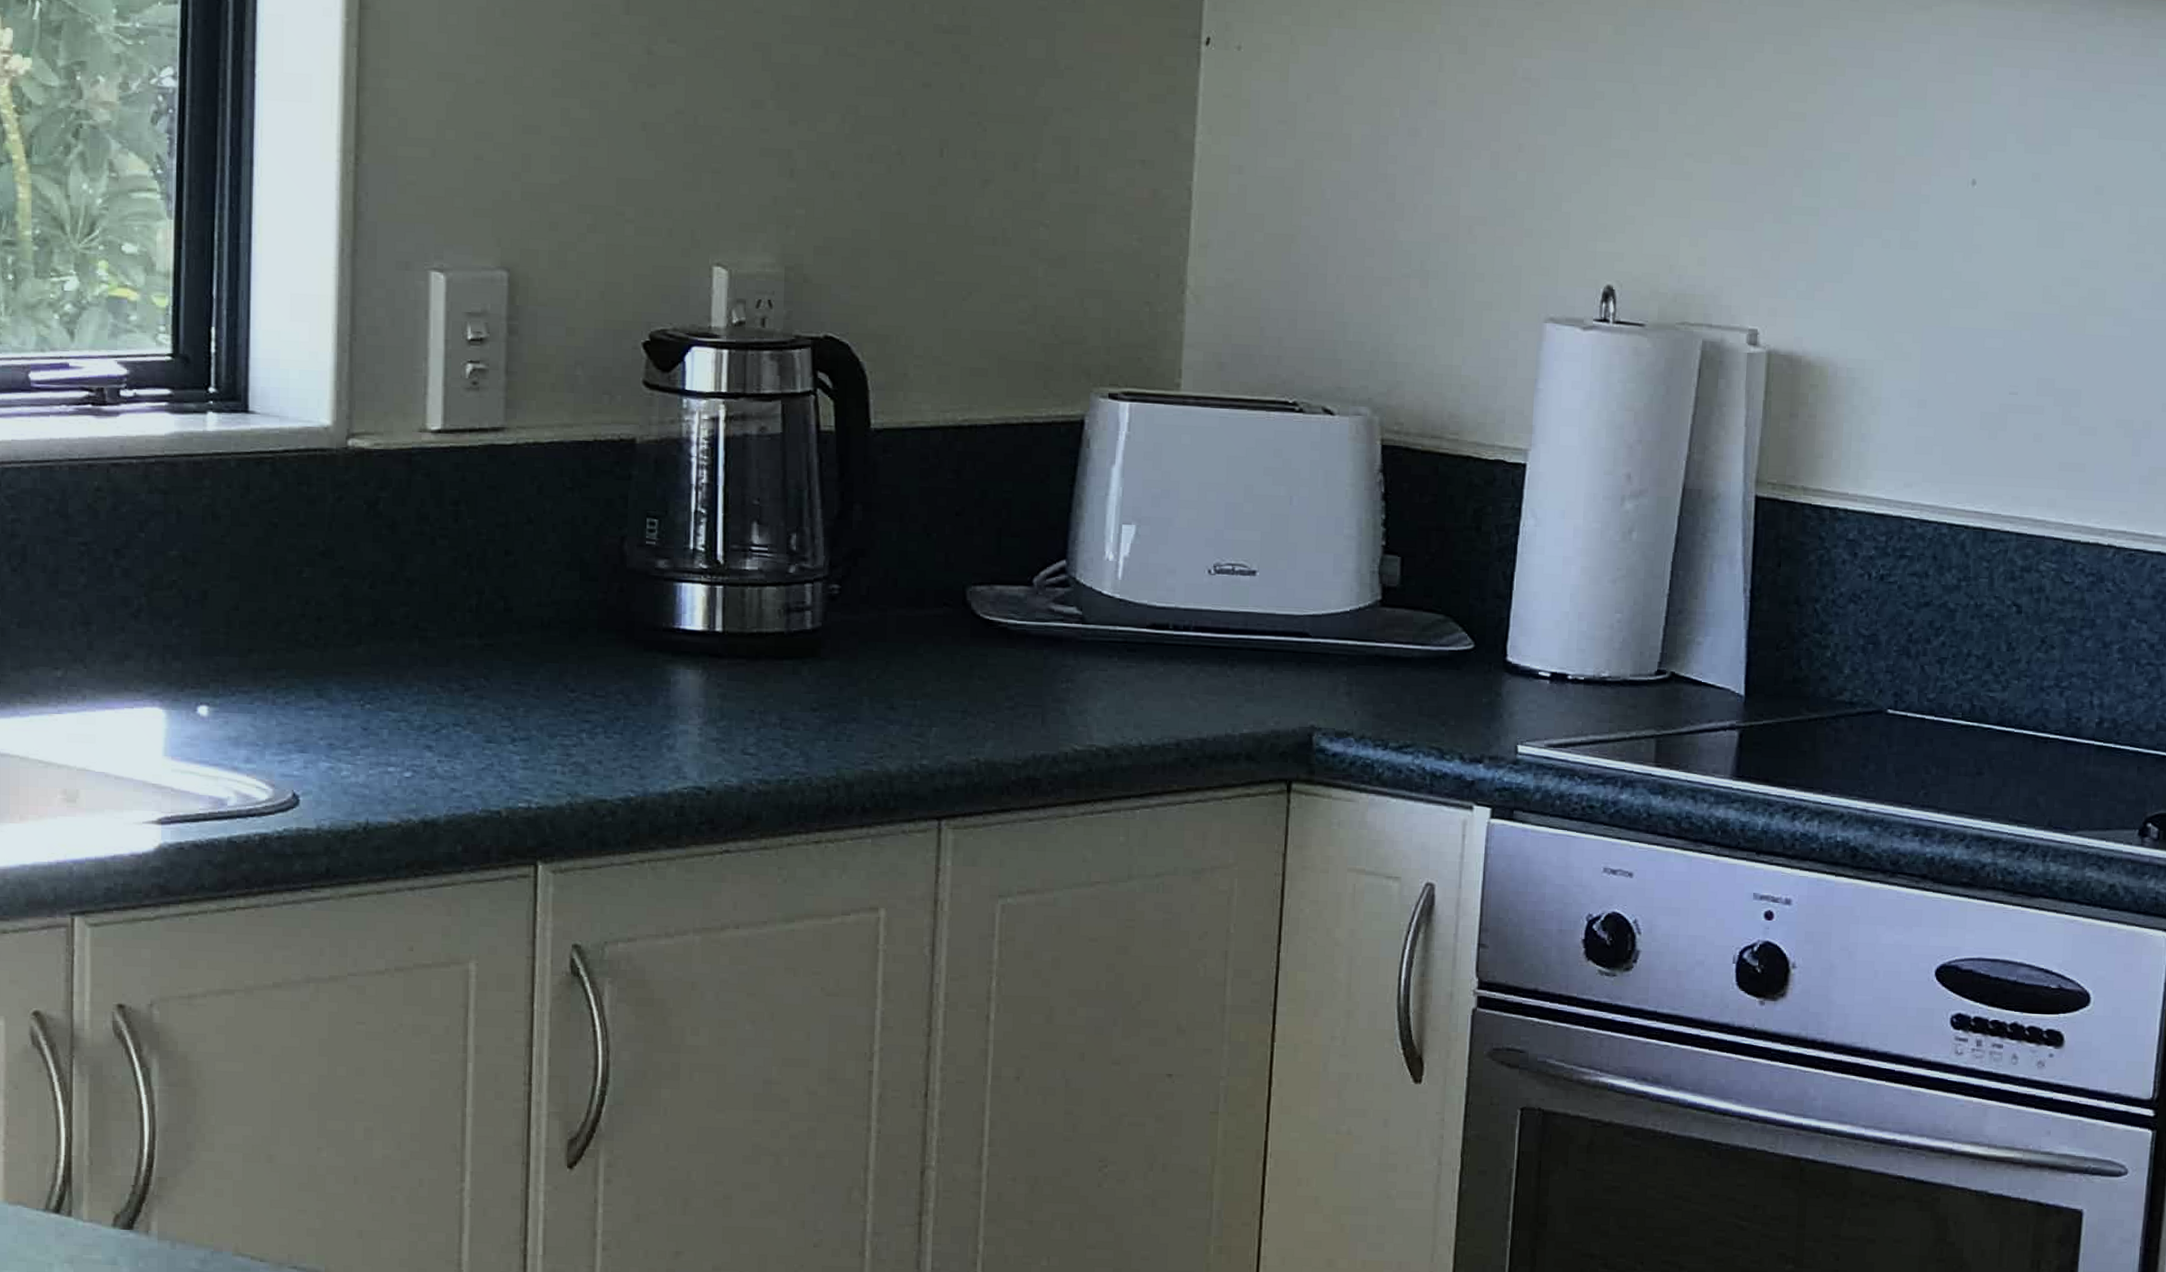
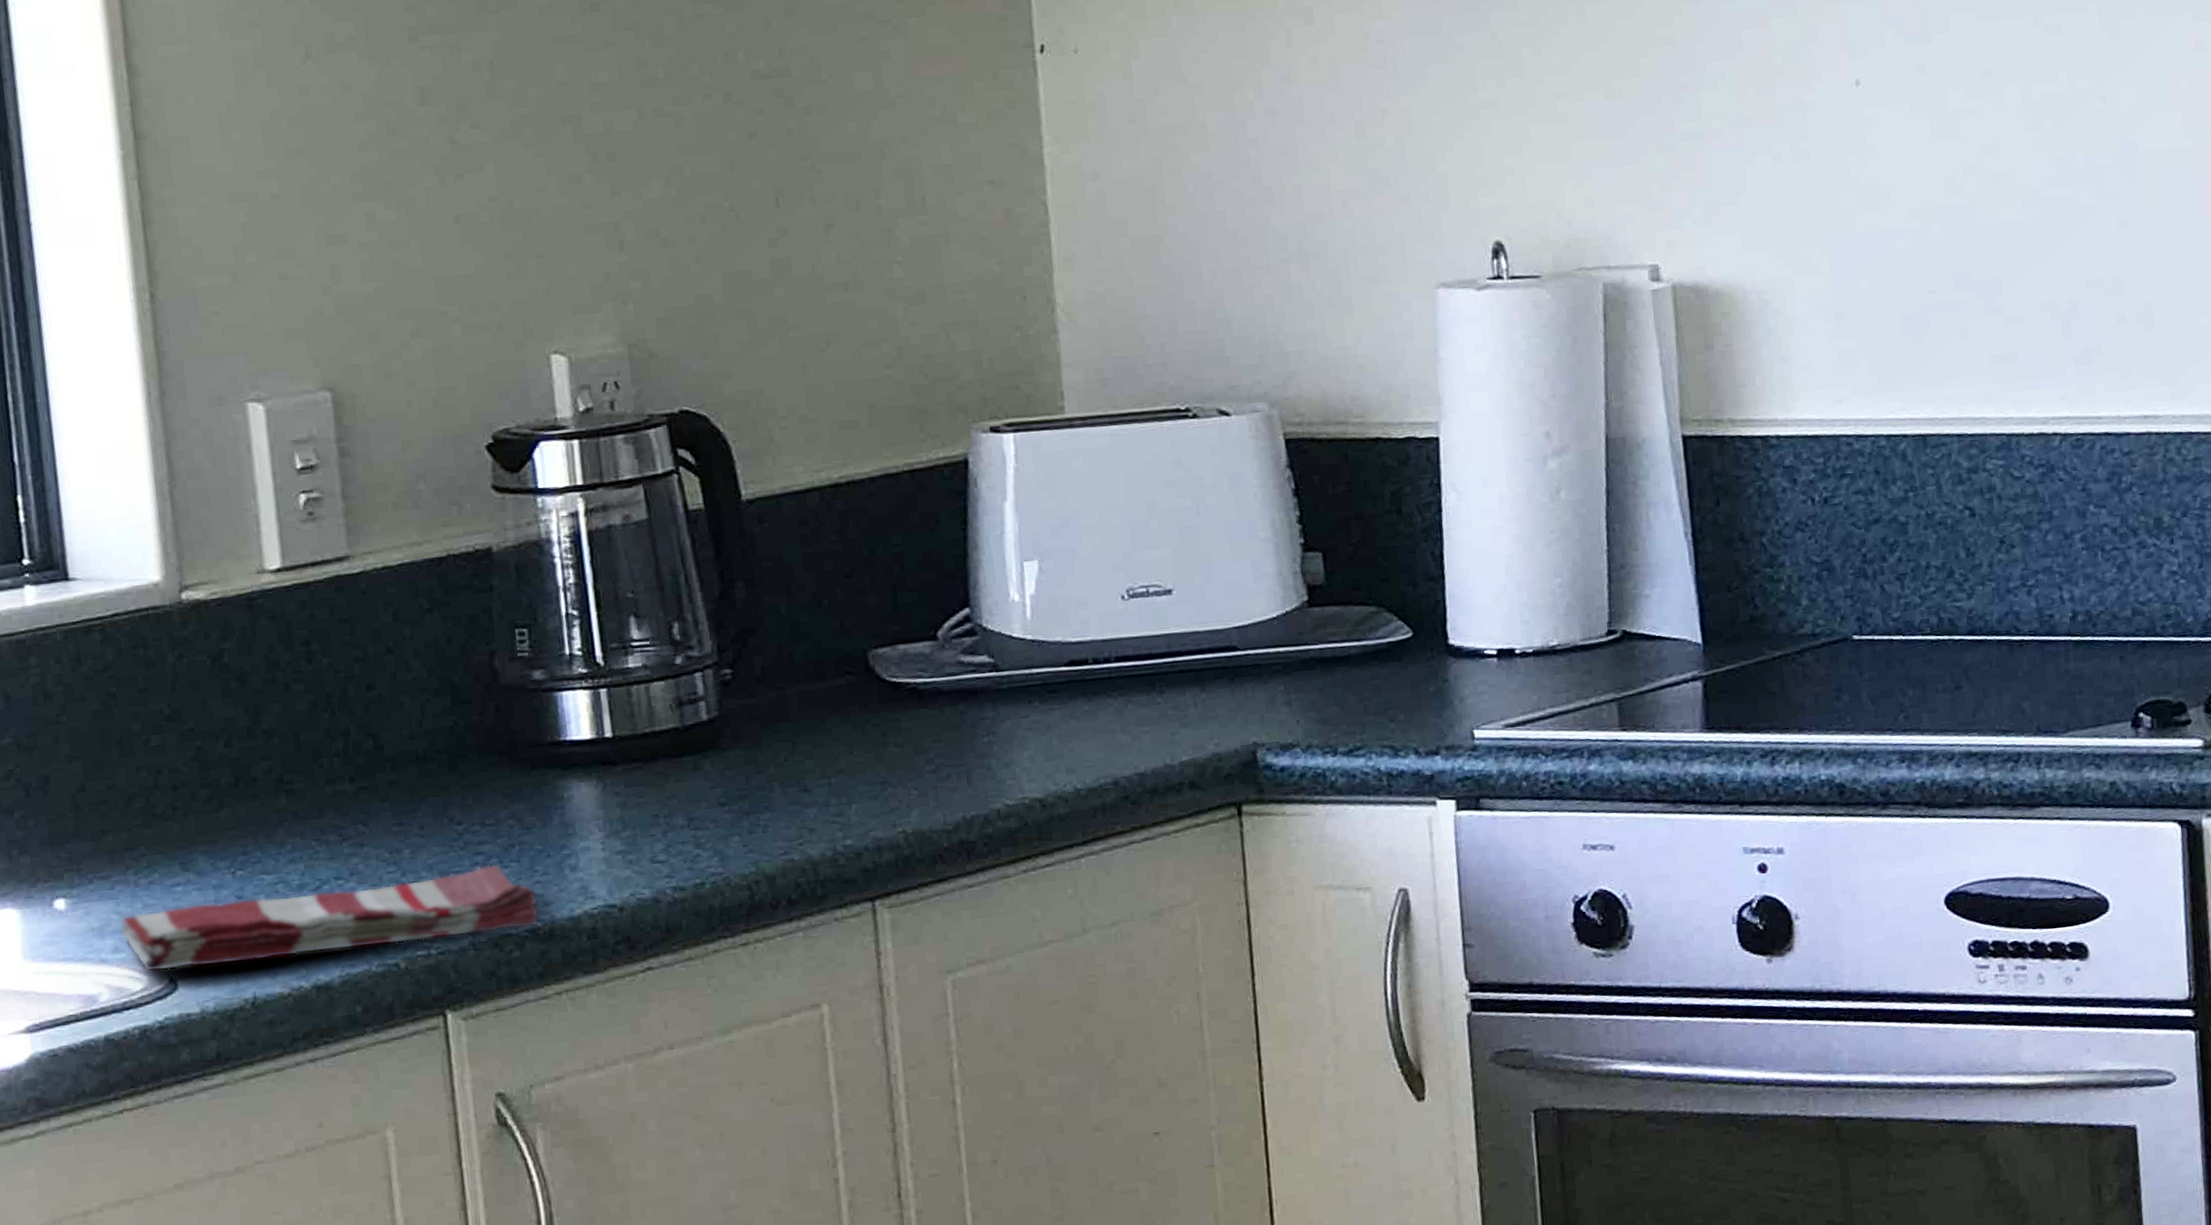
dish towel: none [254,729,634,797] -> present [120,864,539,972]

